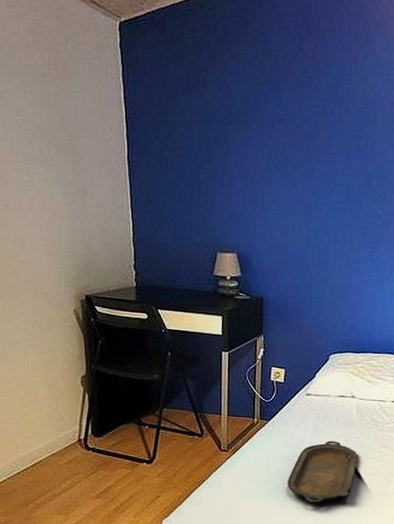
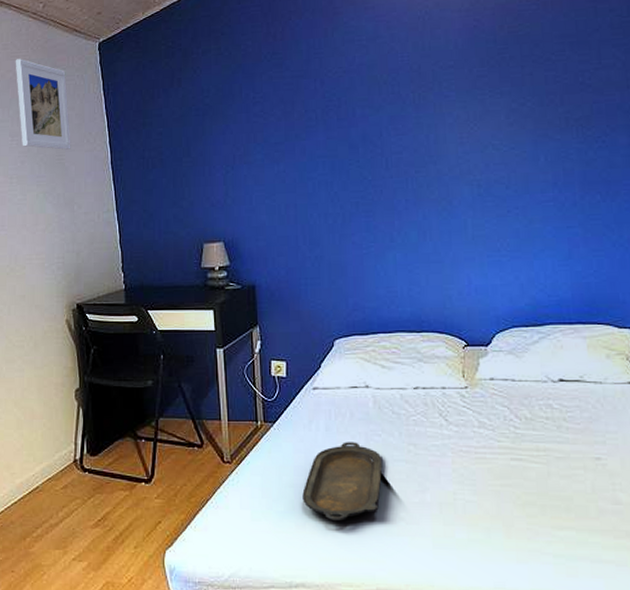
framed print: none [22,22,85,136] -> present [15,59,71,150]

